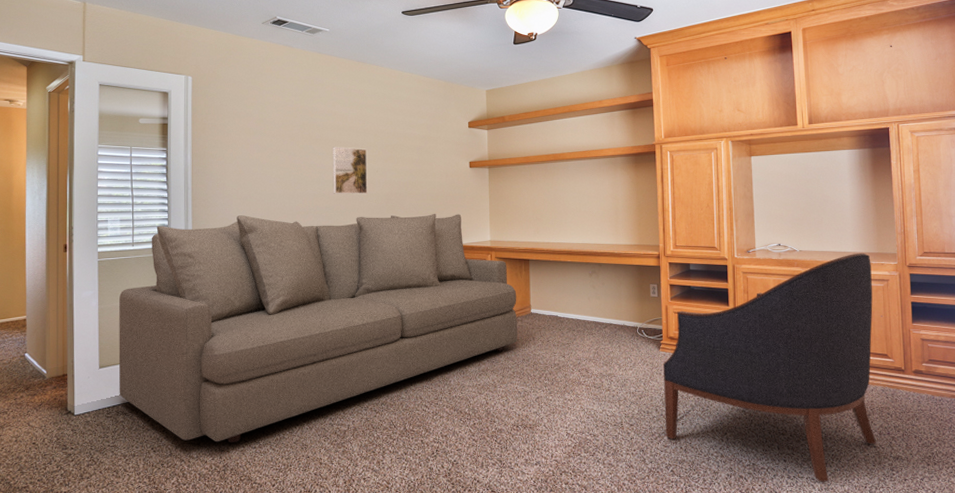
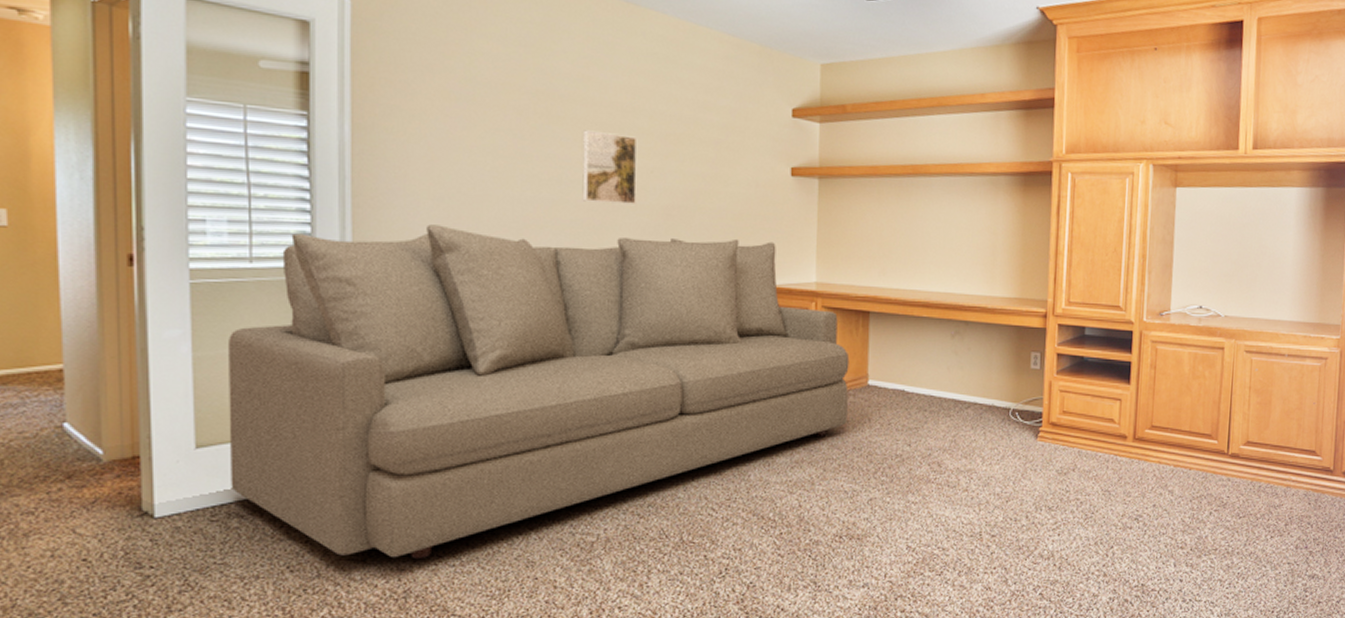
chair: present [663,253,877,482] -> none [1036,322,1309,606]

